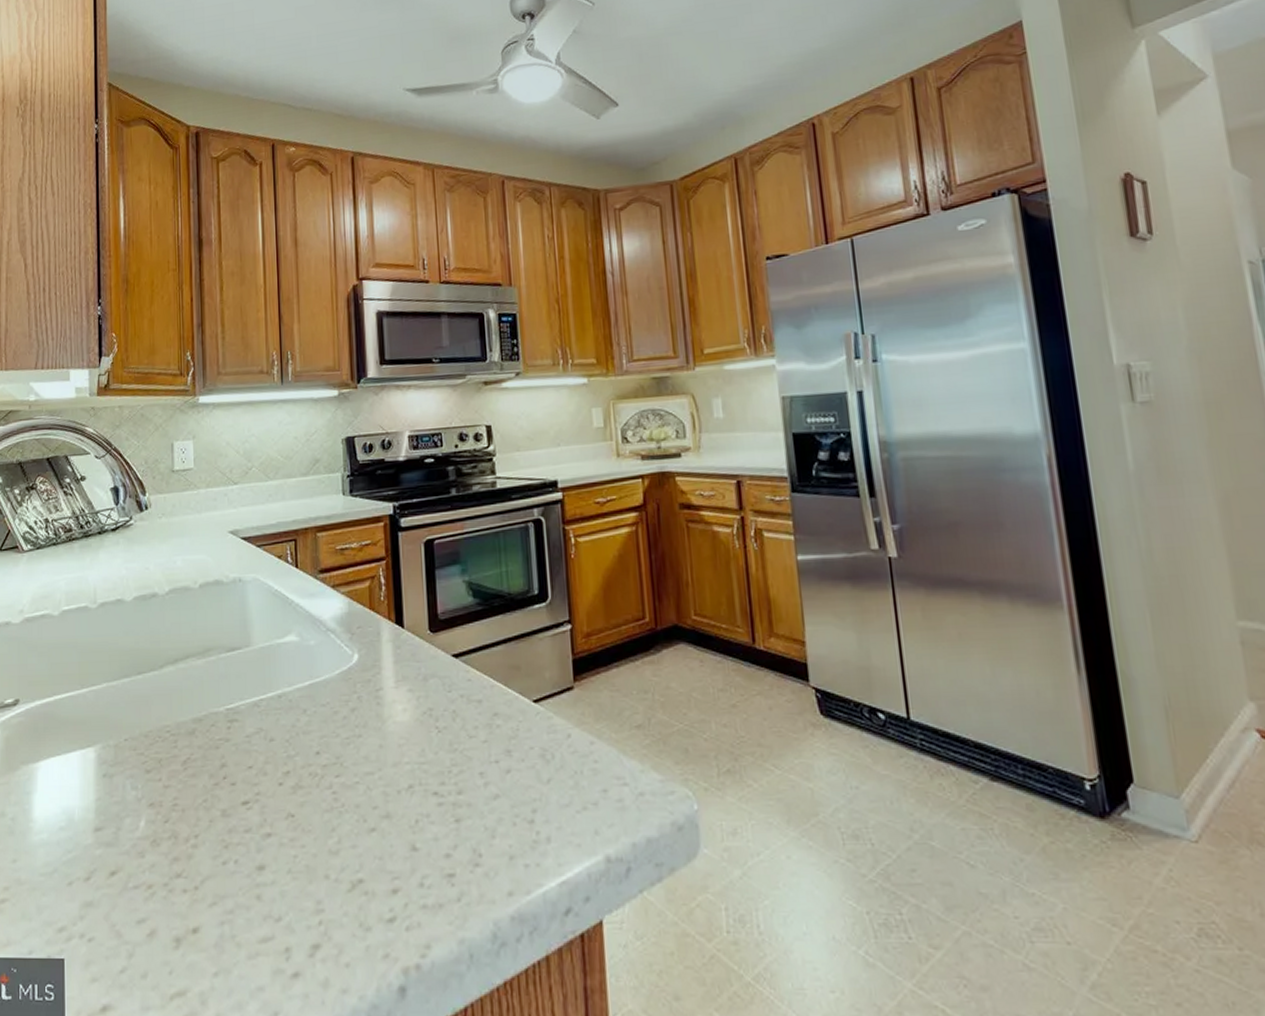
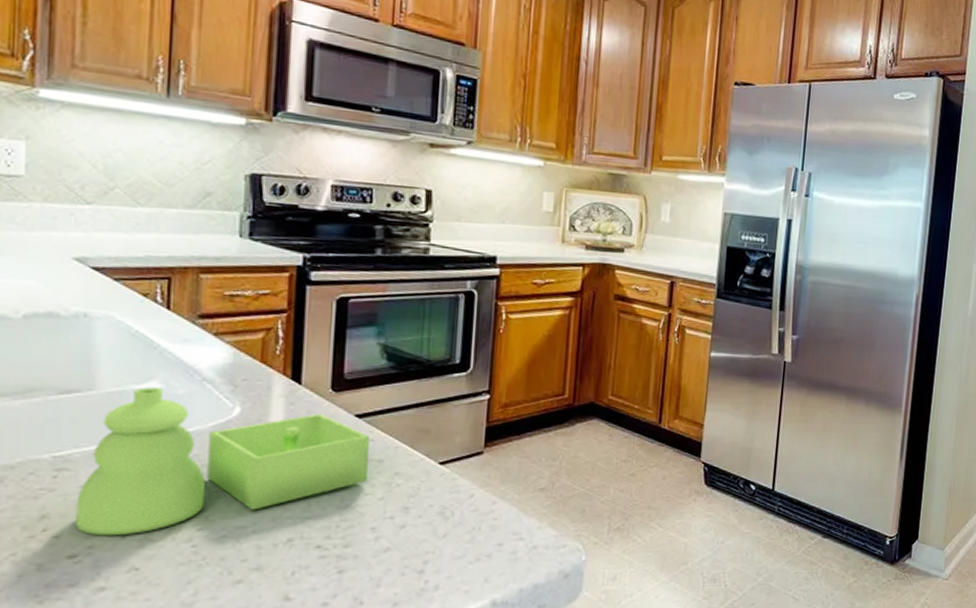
soap dispenser: none [245,640,471,783] -> present [75,387,369,536]

